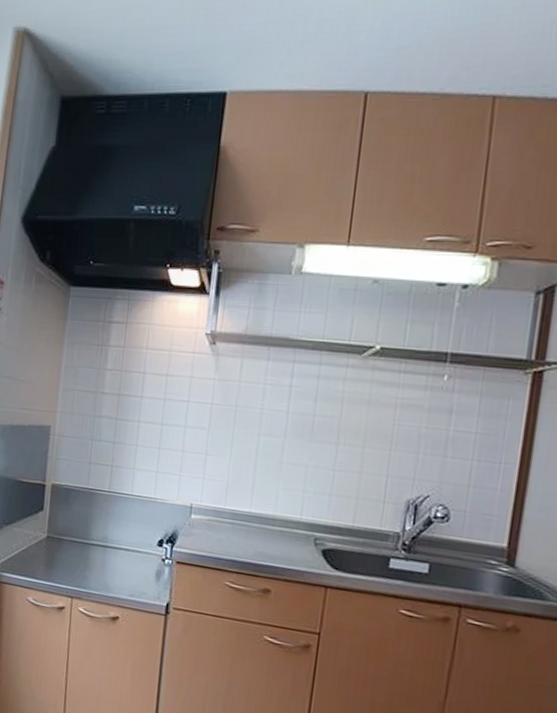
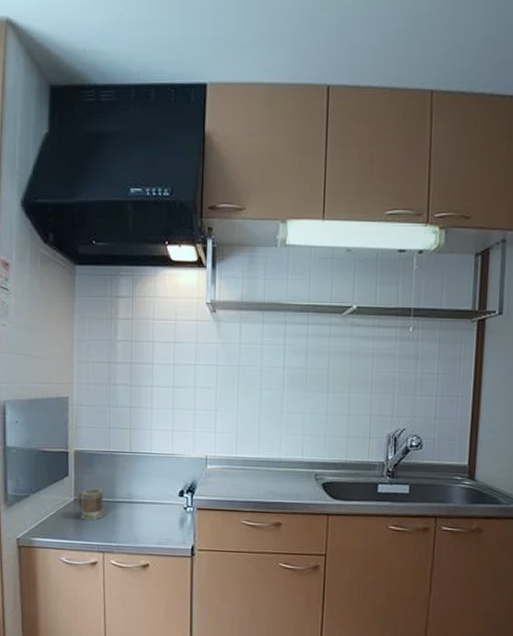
mug: none [49,526,79,562] -> present [77,488,105,521]

